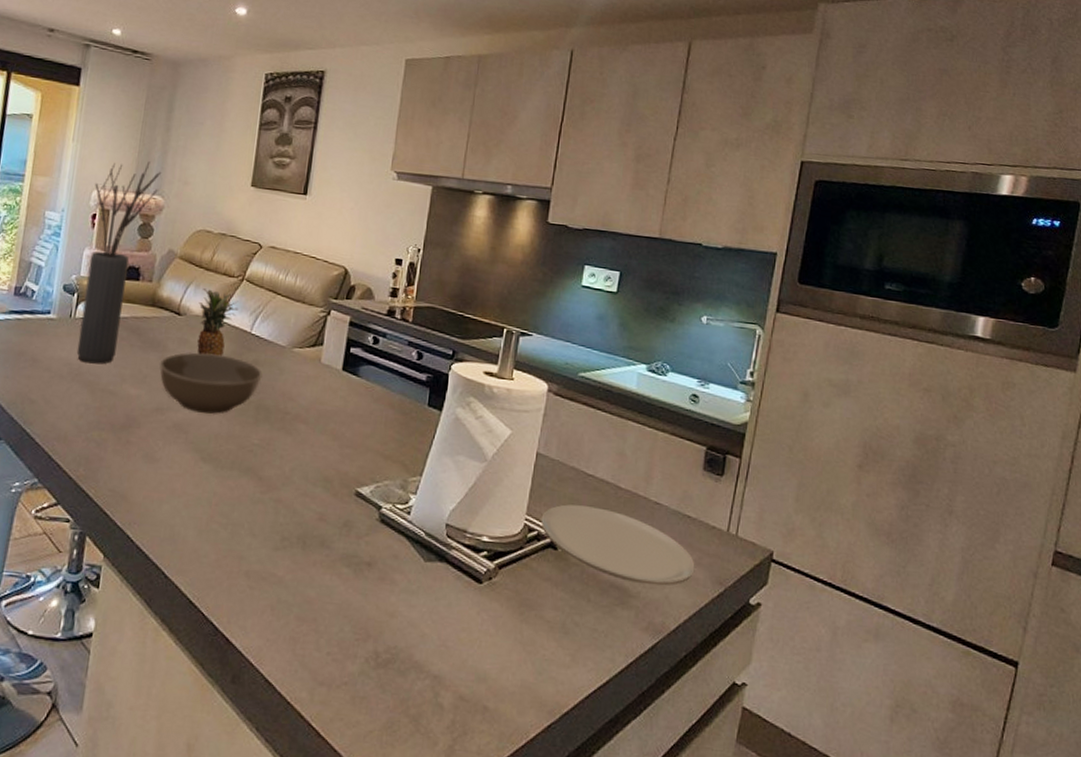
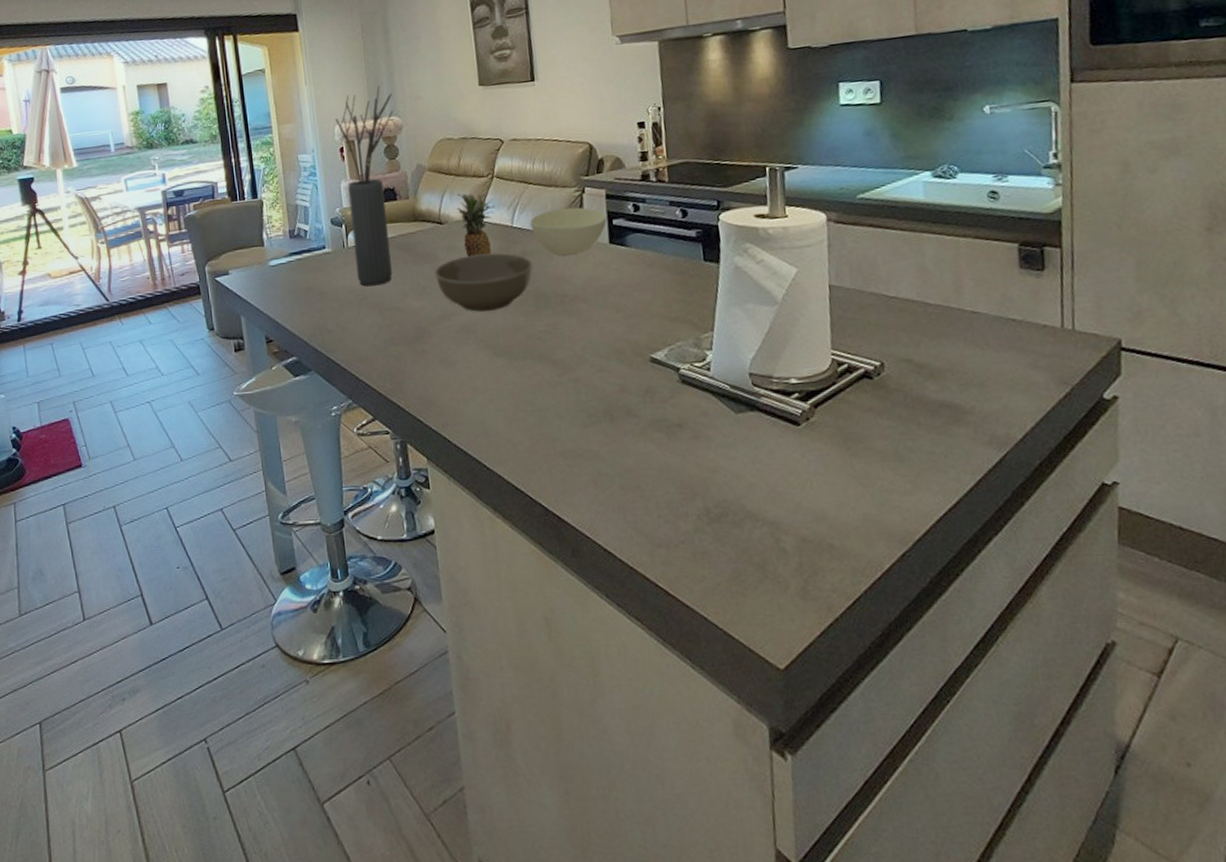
bowl: none [269,325,346,374] -> present [530,207,607,256]
plate: present [541,504,695,586] -> none [848,328,1033,398]

